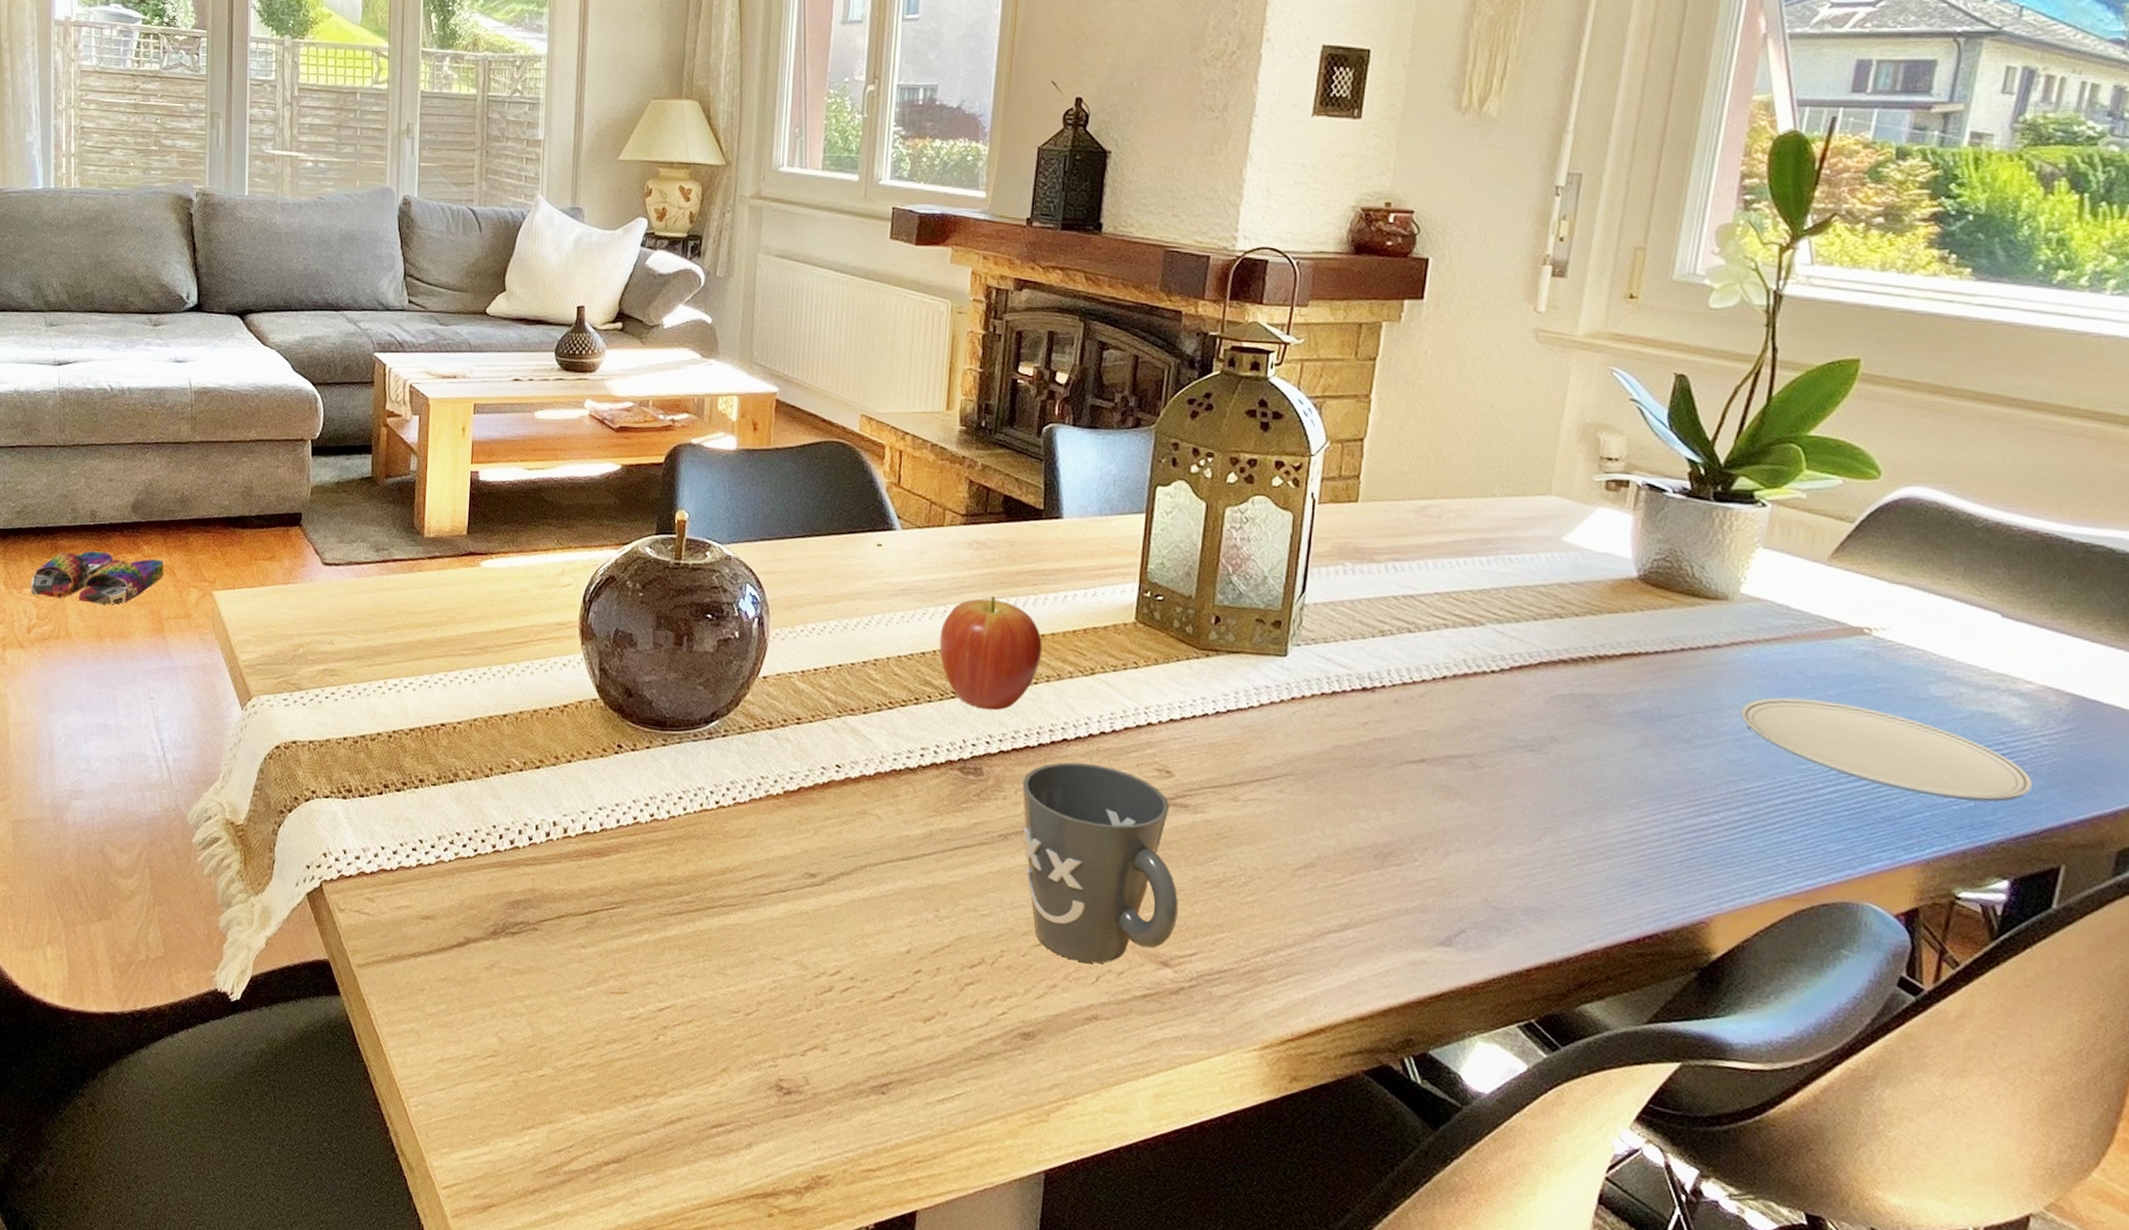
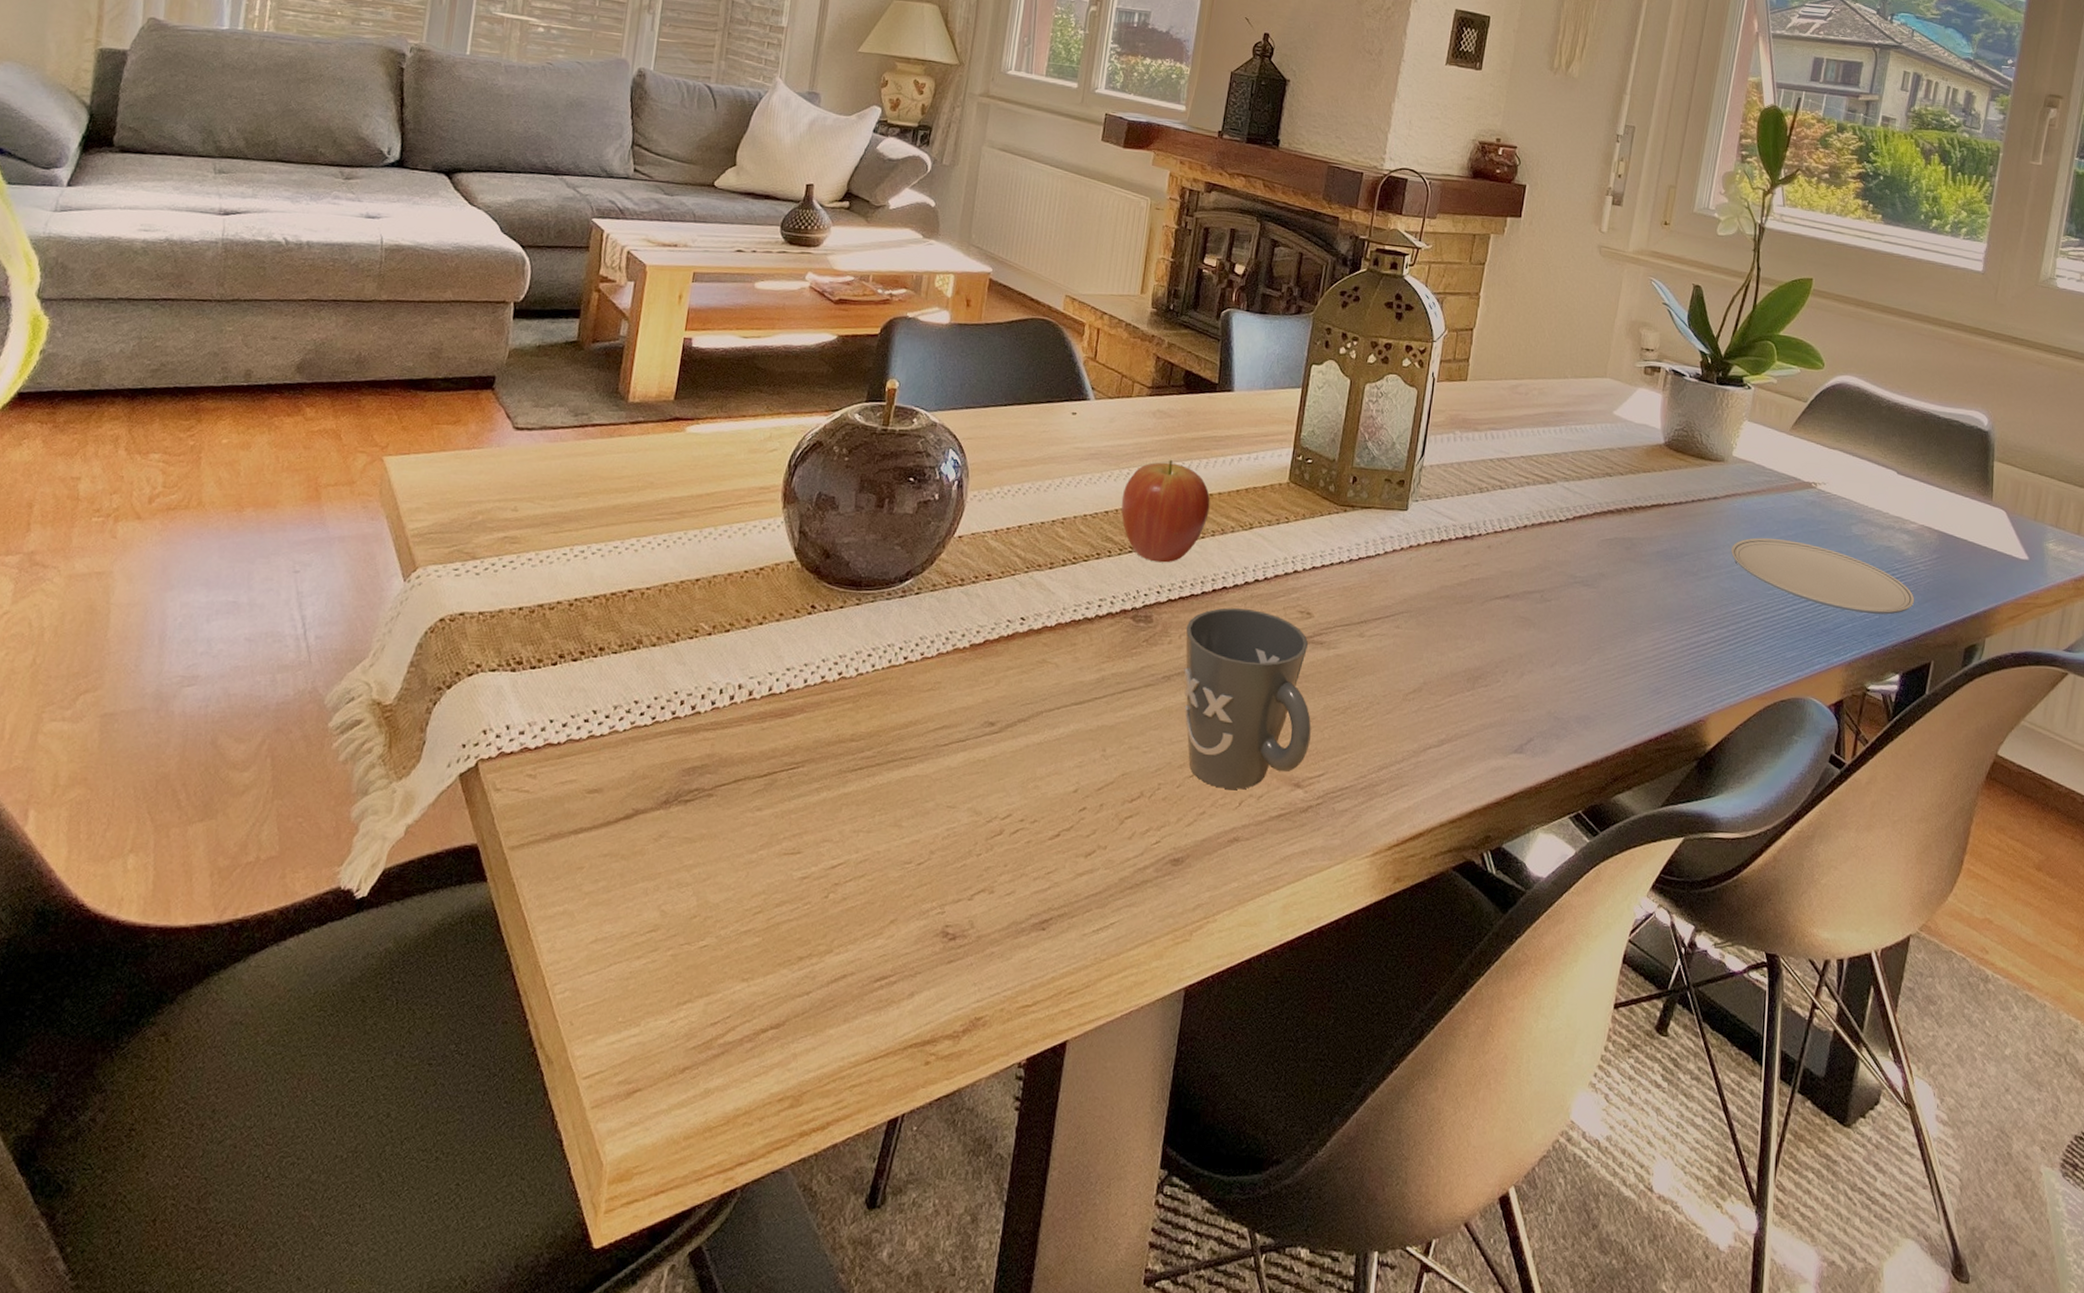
slippers: present [31,551,164,605] -> none [158,413,329,472]

